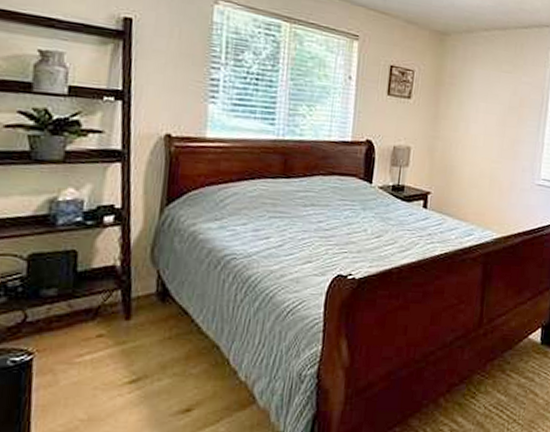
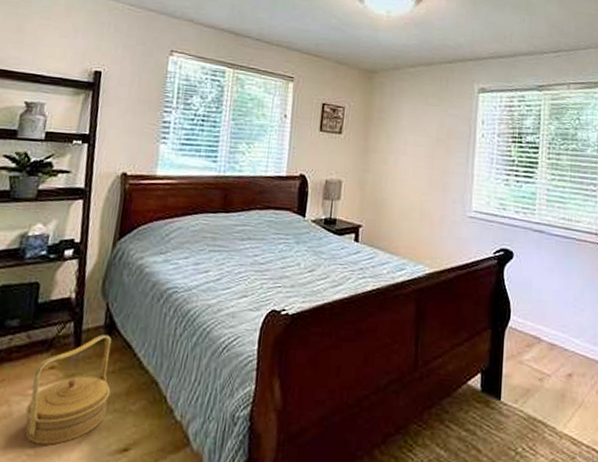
basket: none [73,302,168,410] -> present [25,334,111,445]

